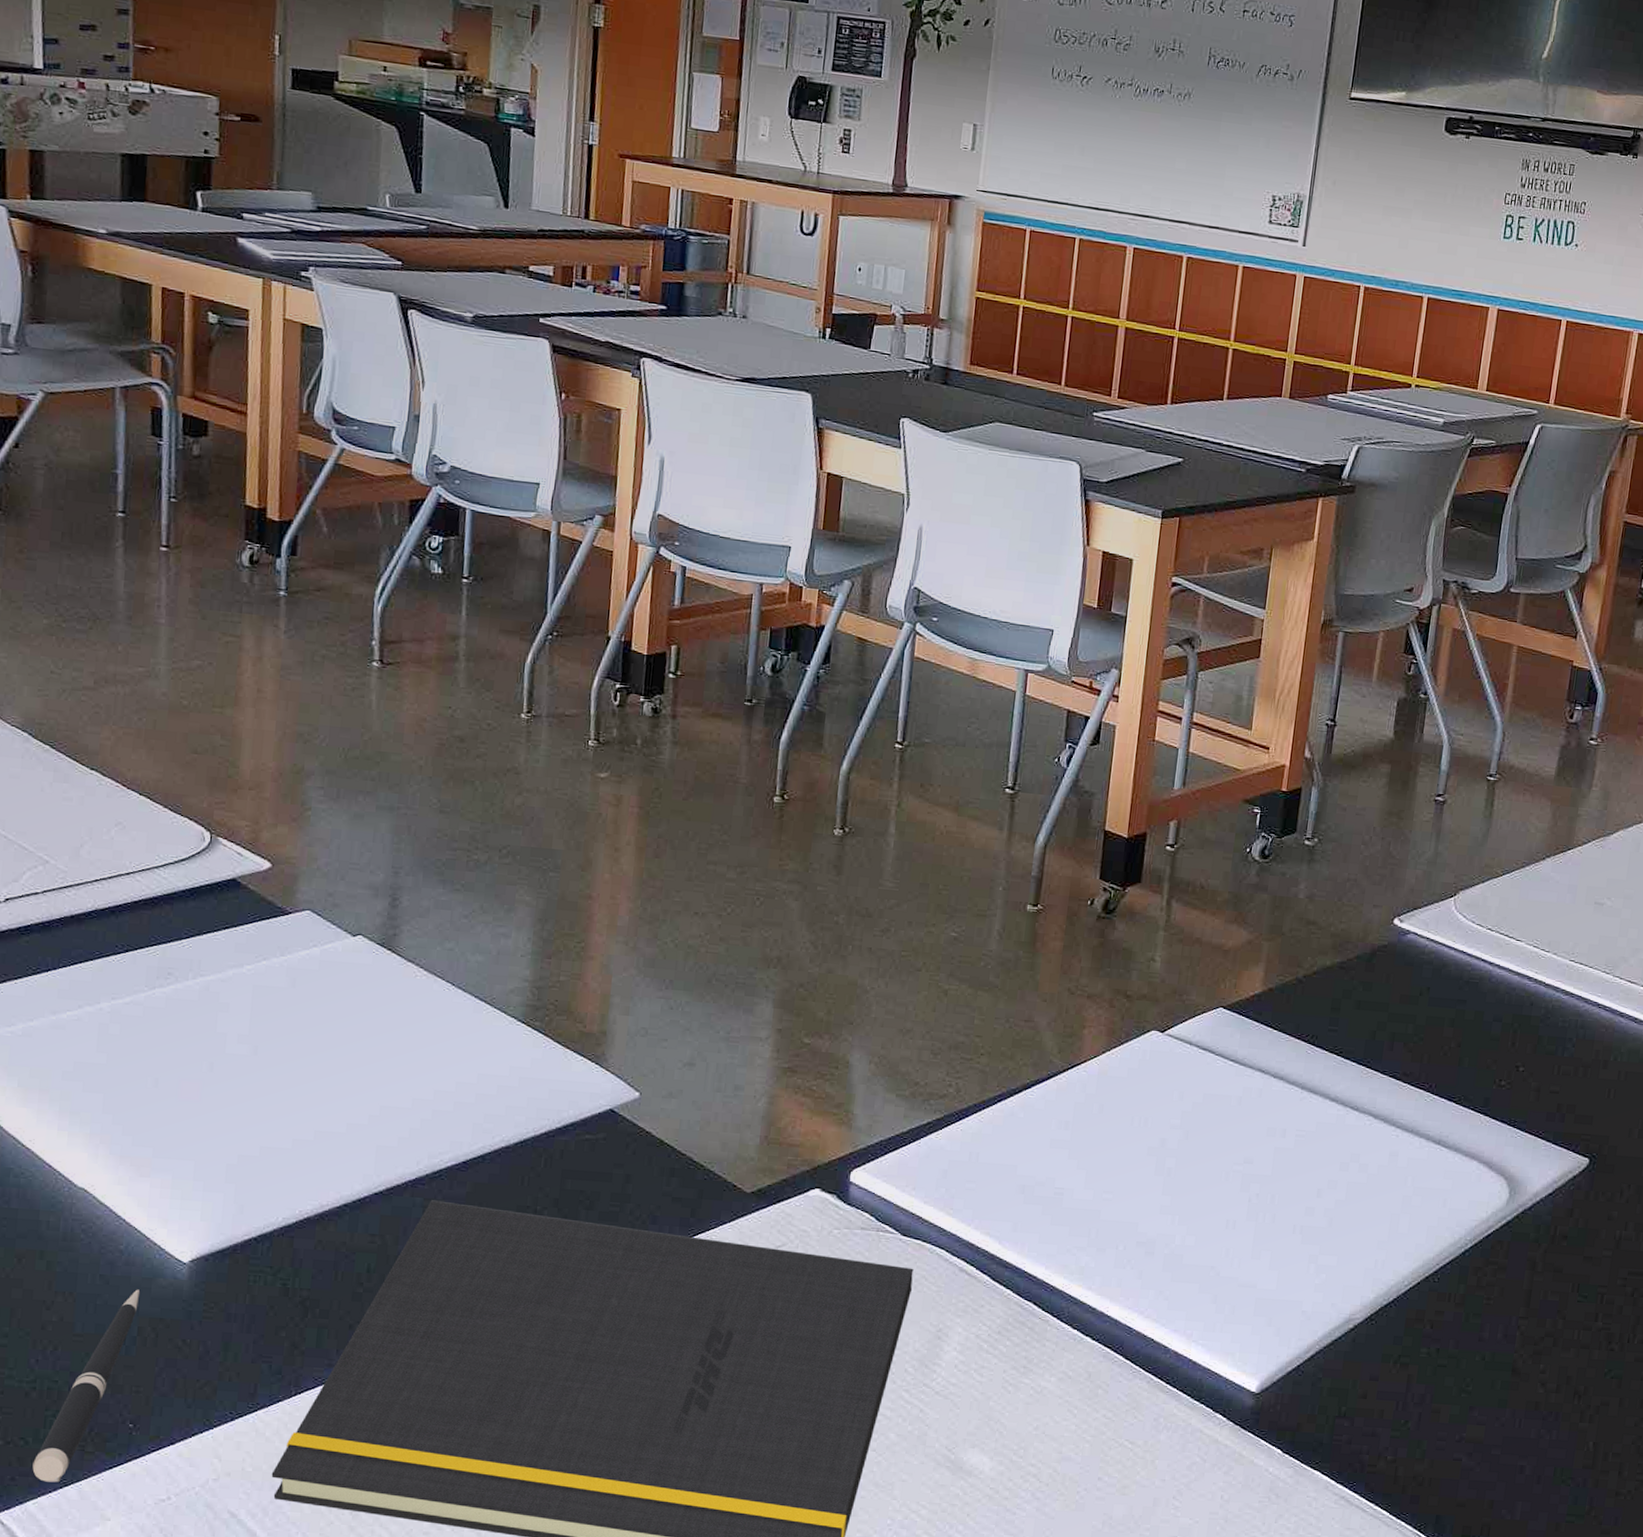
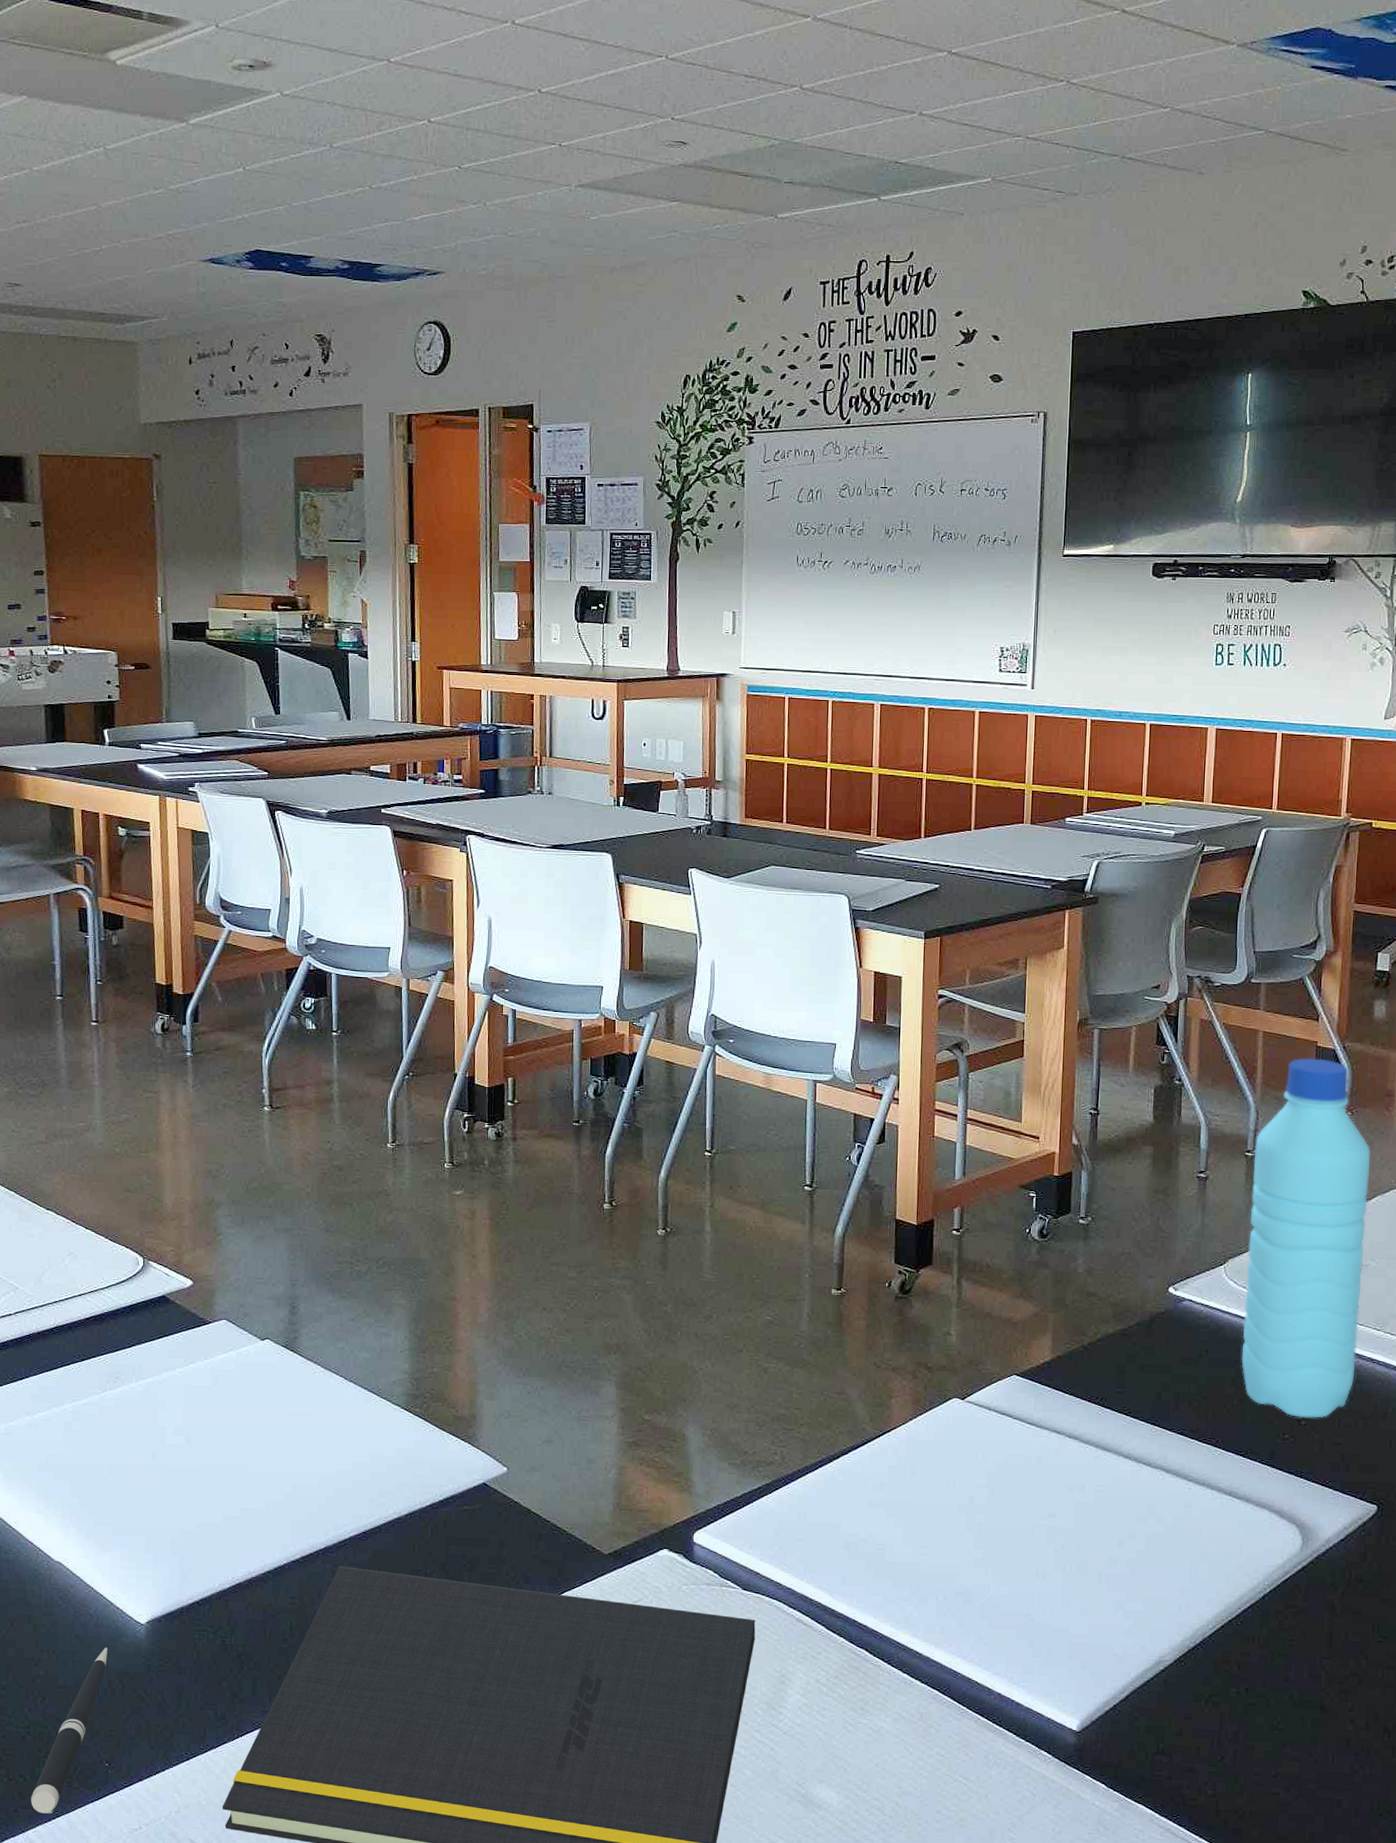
water bottle: none [1463,678,1617,1065] -> present [1241,1058,1370,1418]

